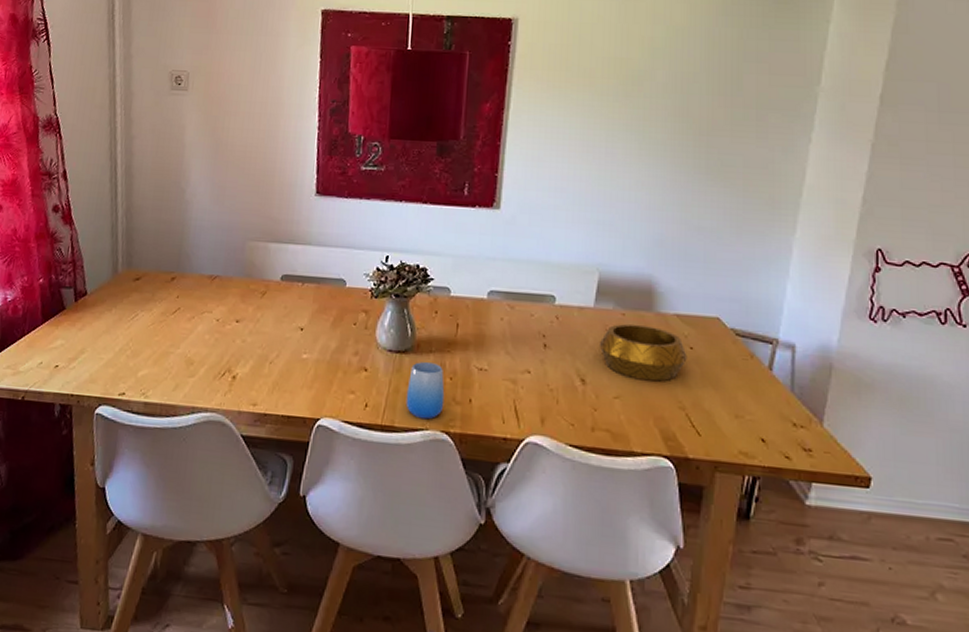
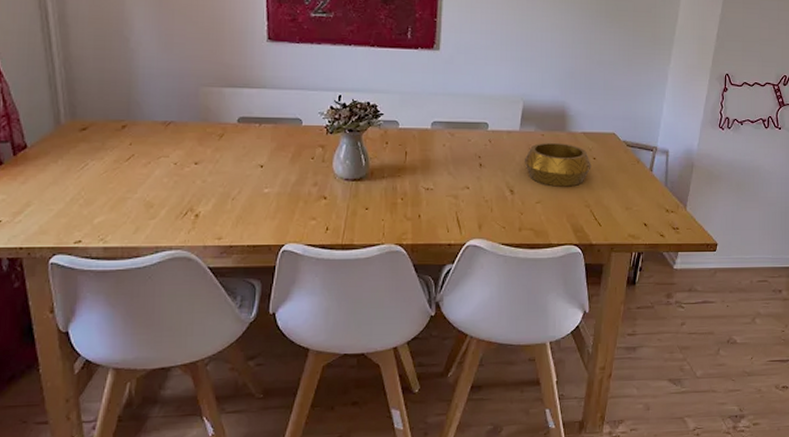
cup: present [405,362,445,420] -> none [363,187,397,236]

